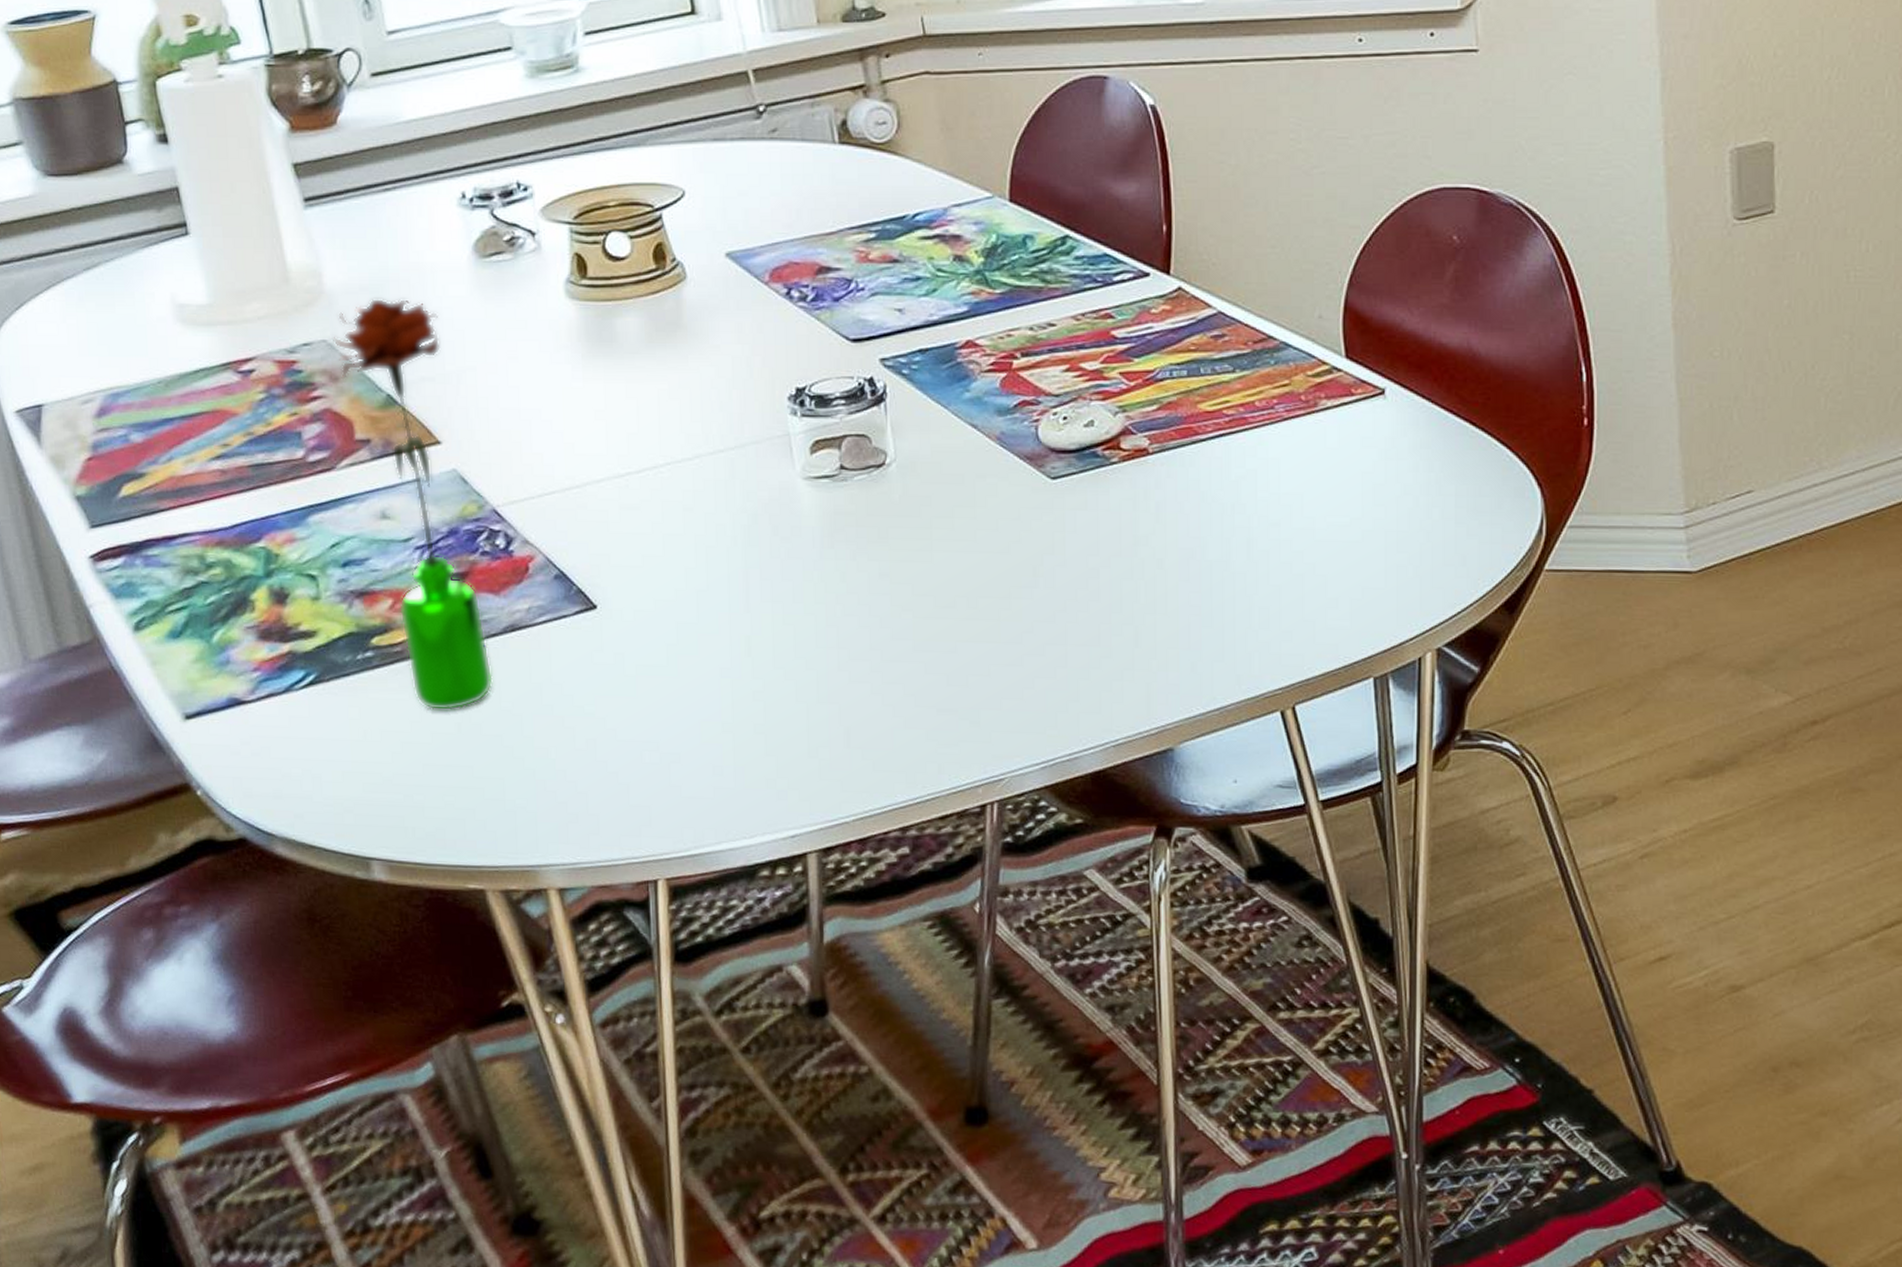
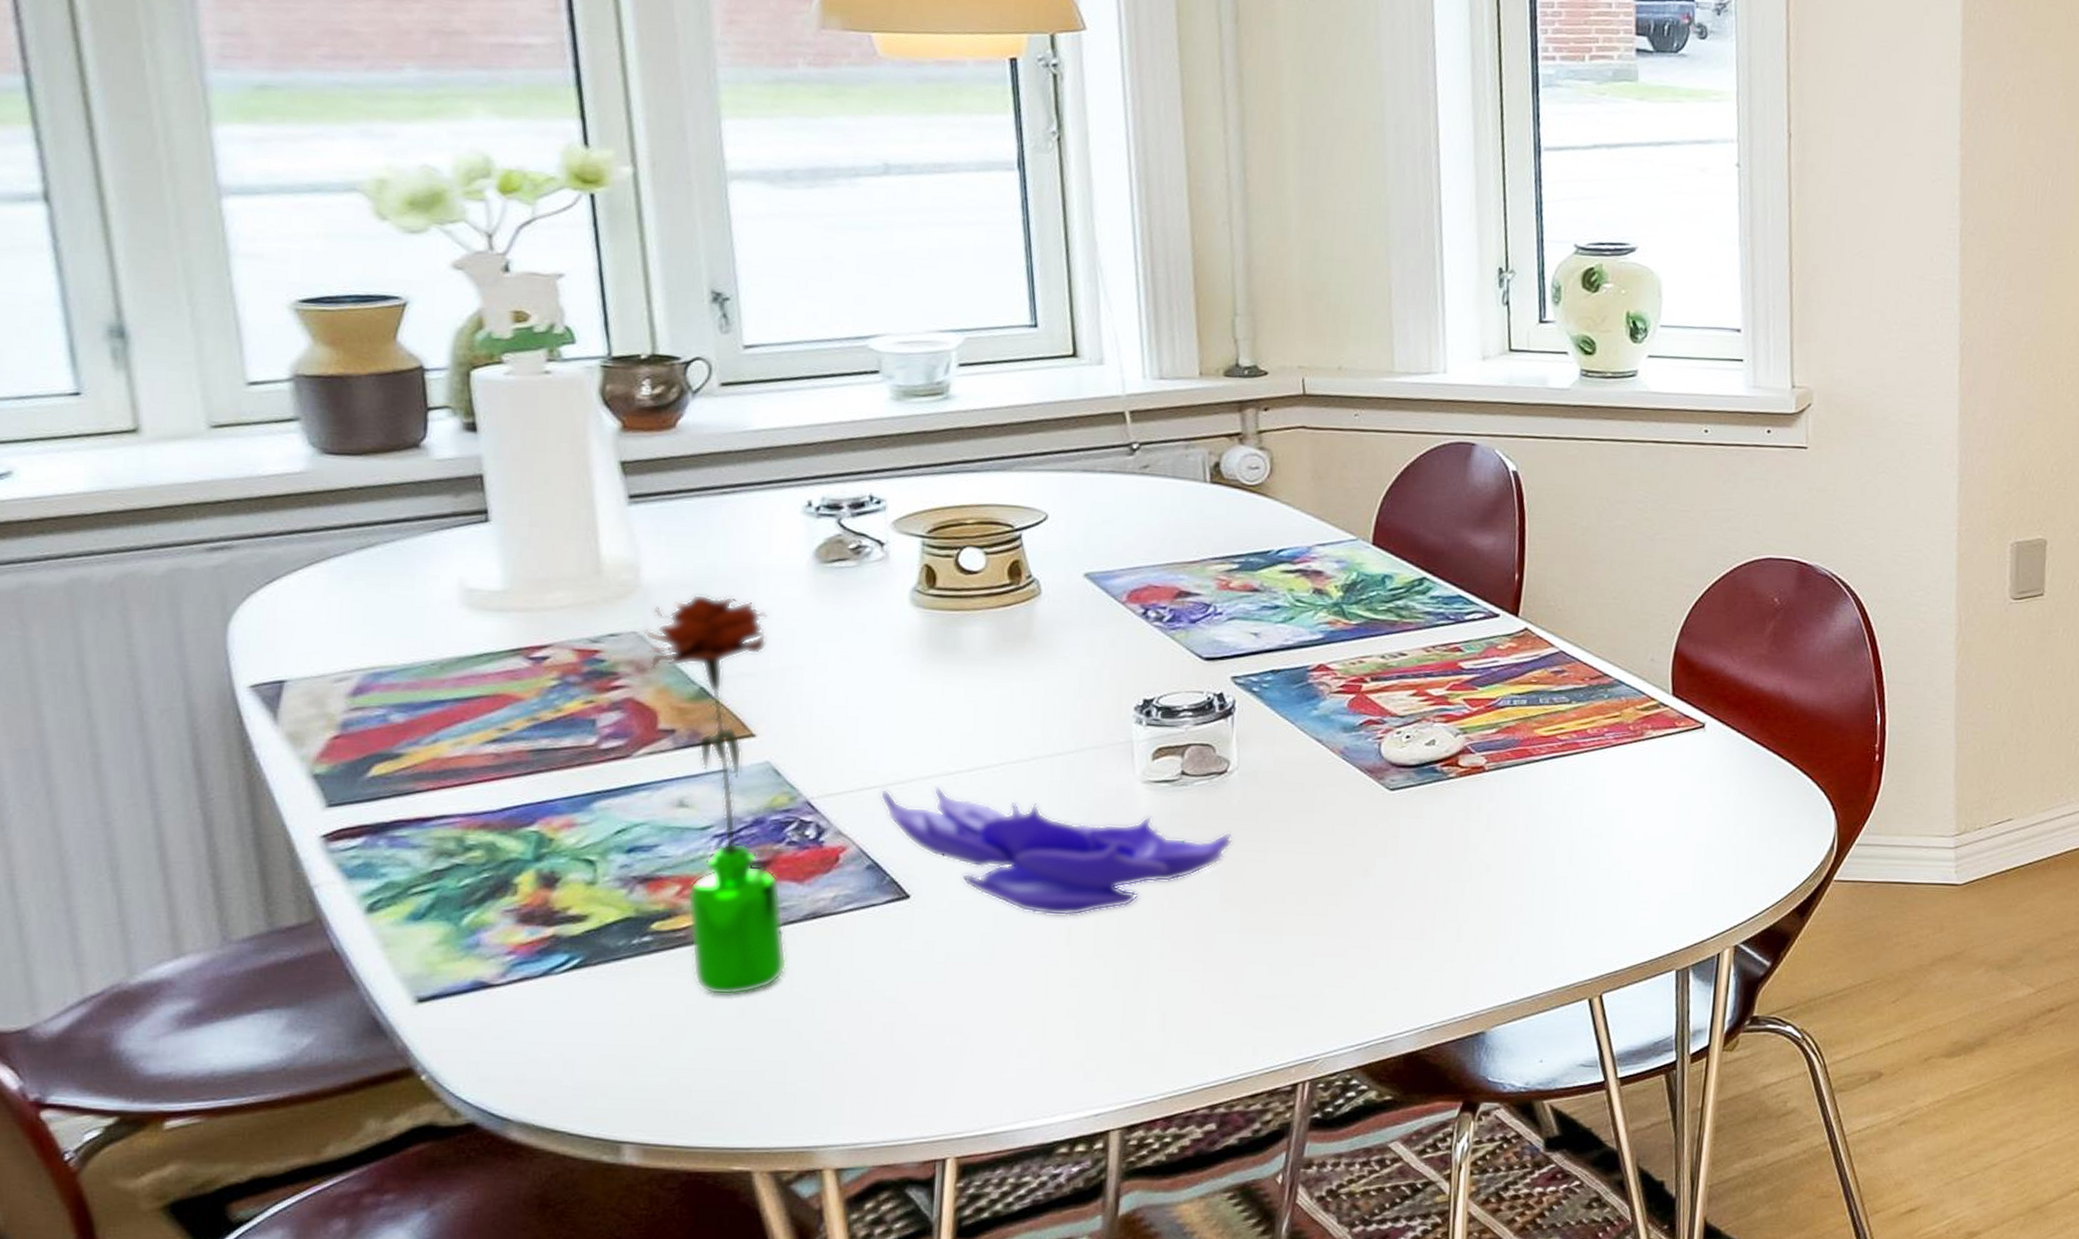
decorative bowl: none [558,490,897,625] -> present [879,787,1232,917]

